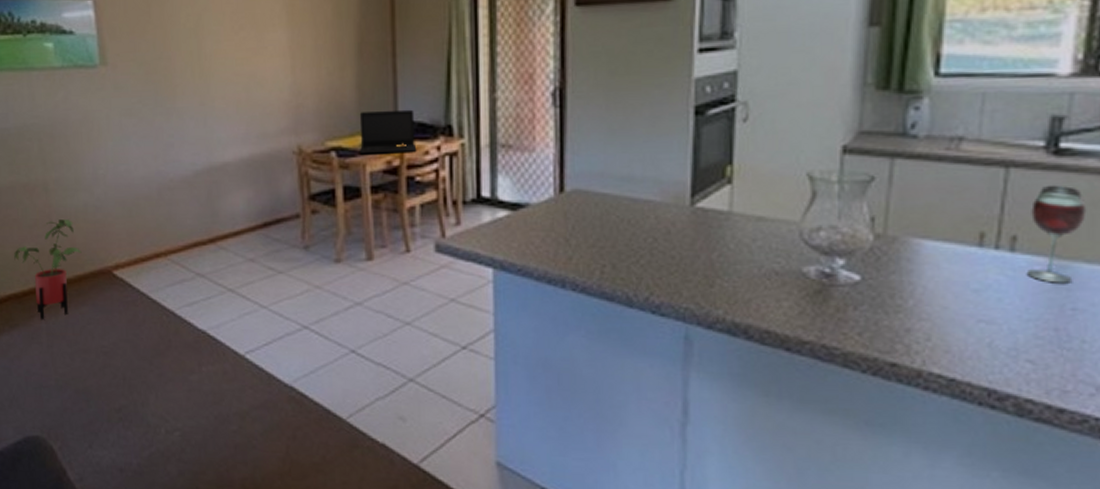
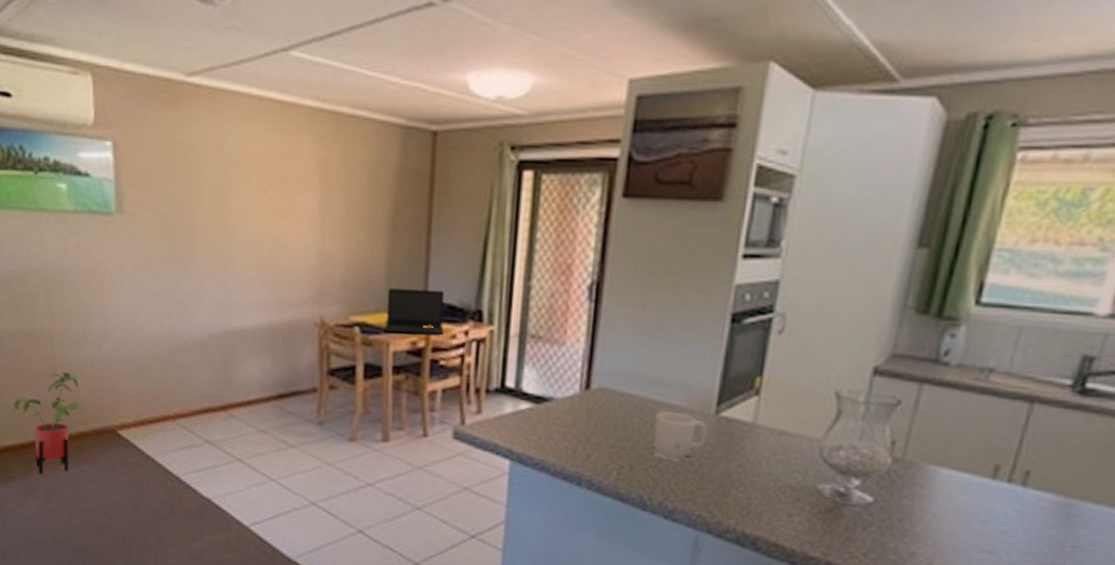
mug: none [631,206,686,254] -> present [652,410,708,460]
wineglass: present [1028,185,1087,283] -> none [1035,423,1102,521]

